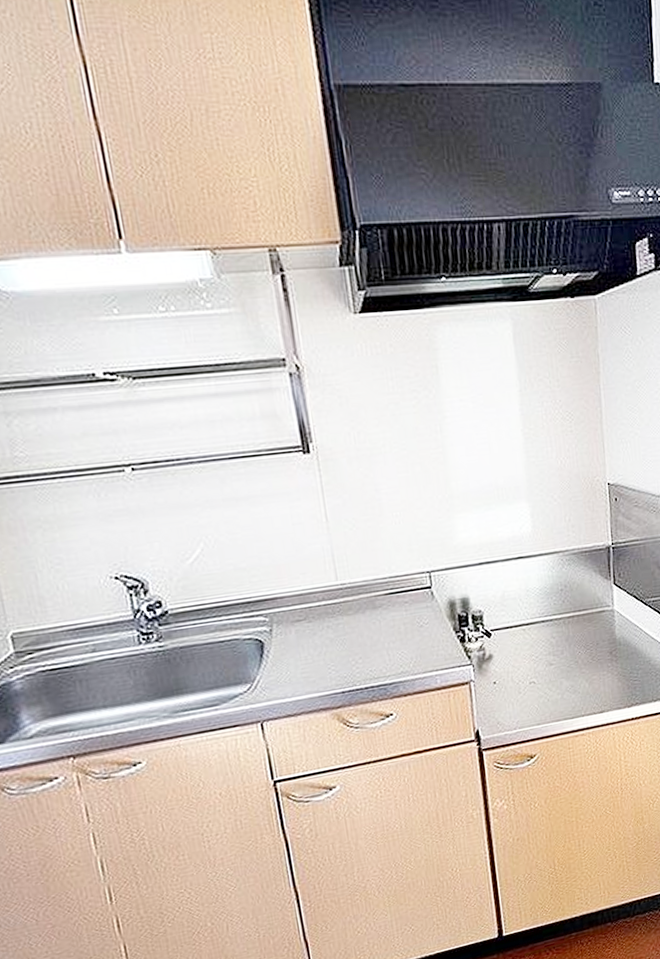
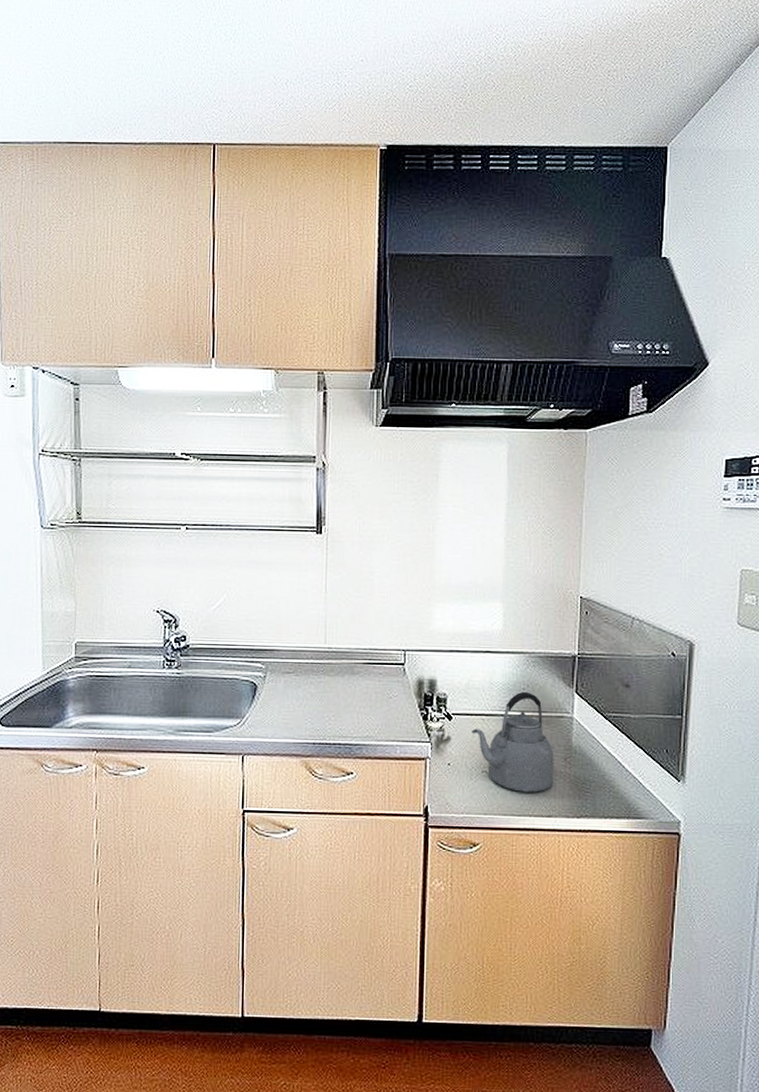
kettle: none [513,592,602,695] -> present [471,691,554,792]

